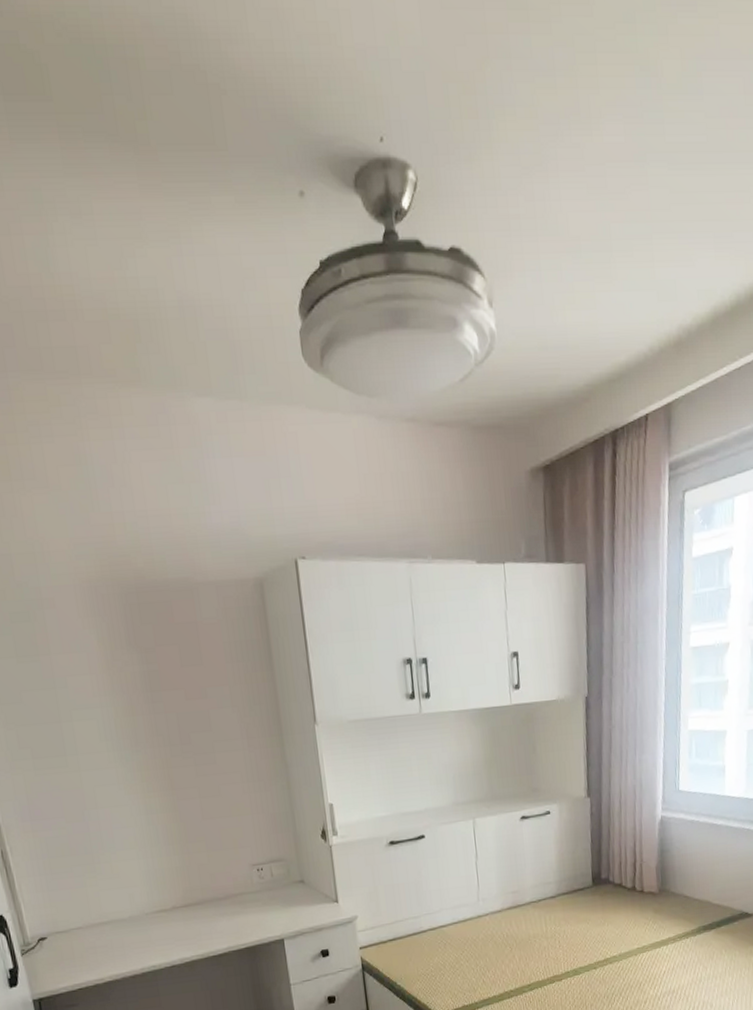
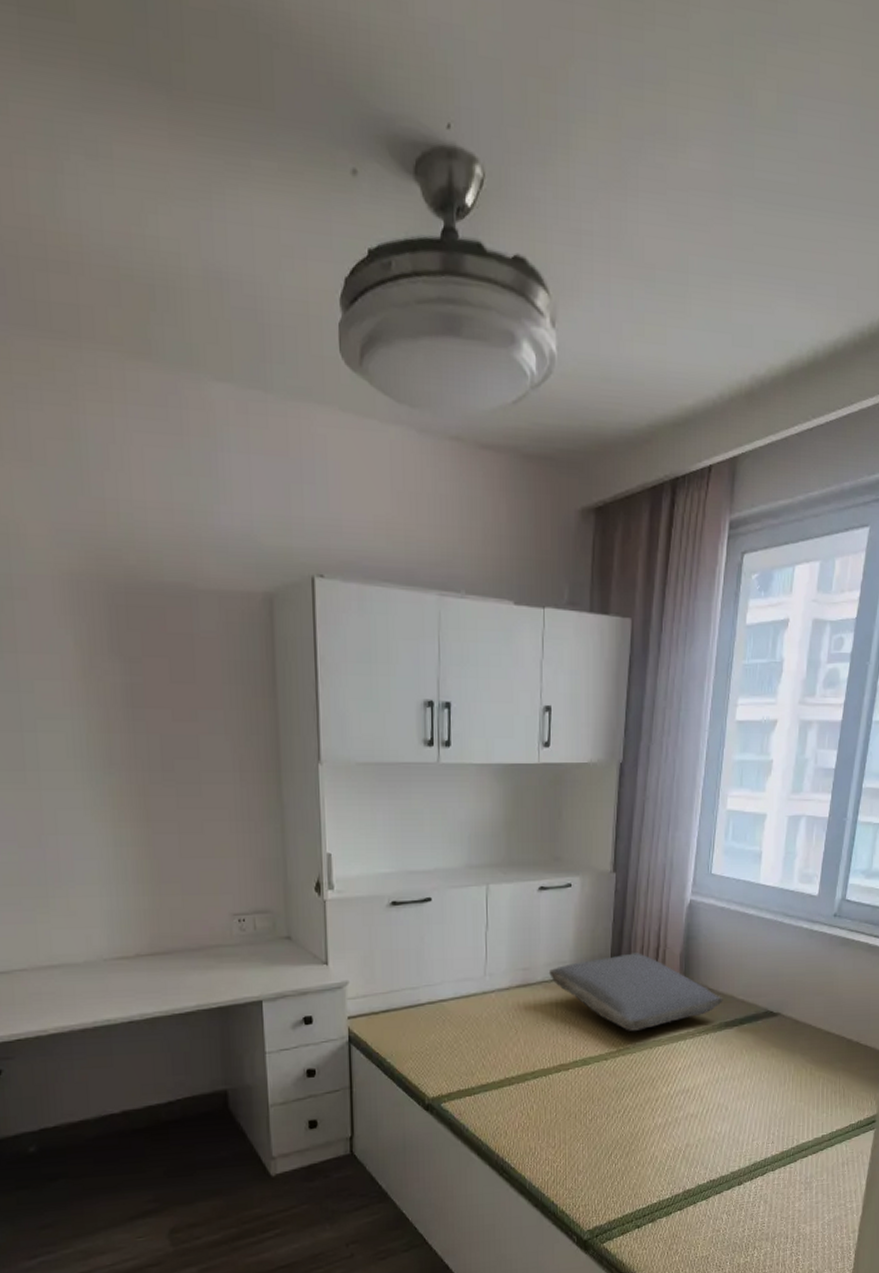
pillow: none [536,867,700,941] -> present [549,951,723,1031]

